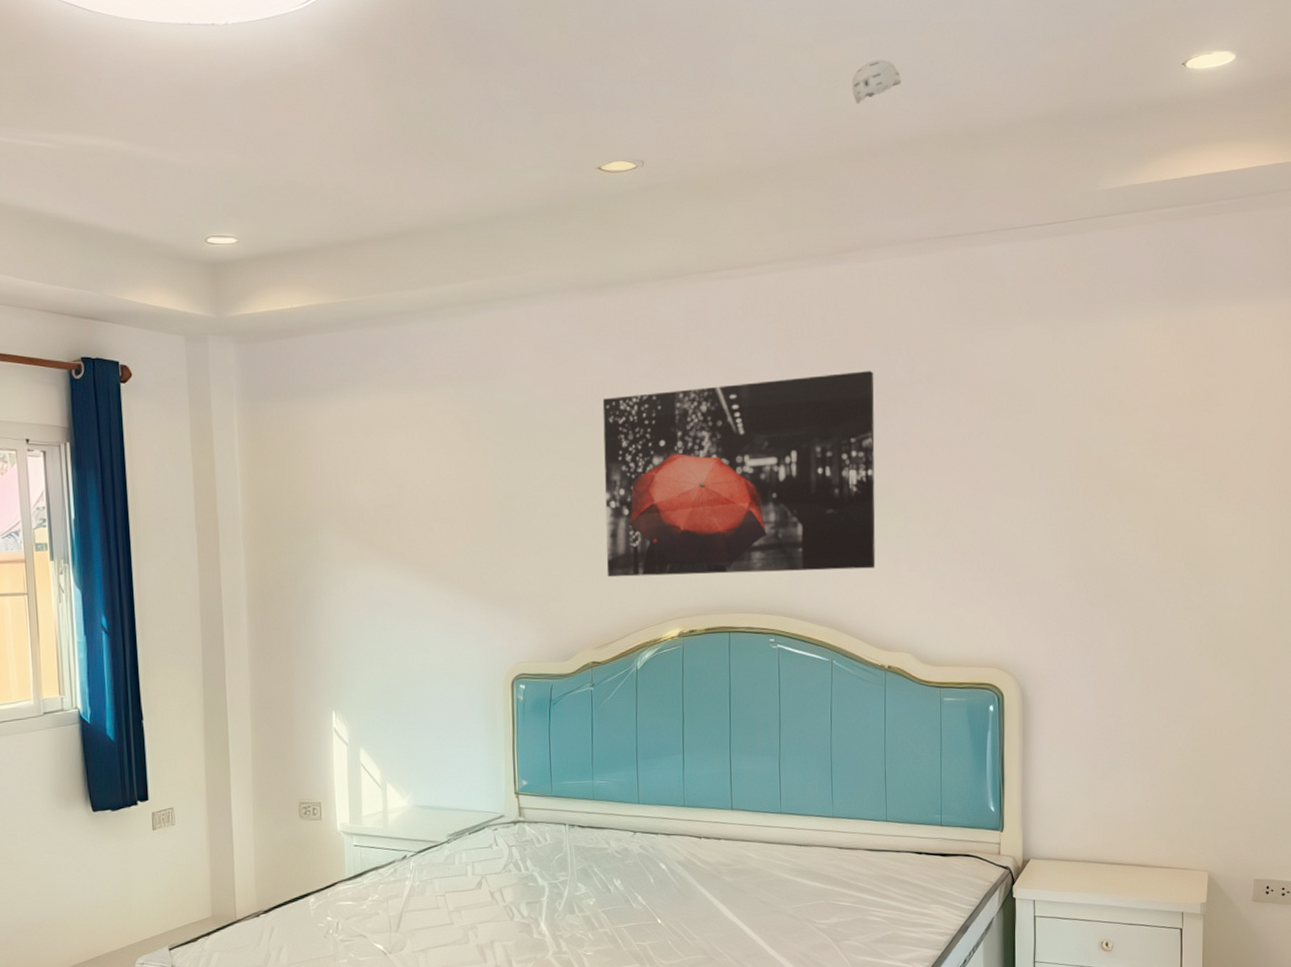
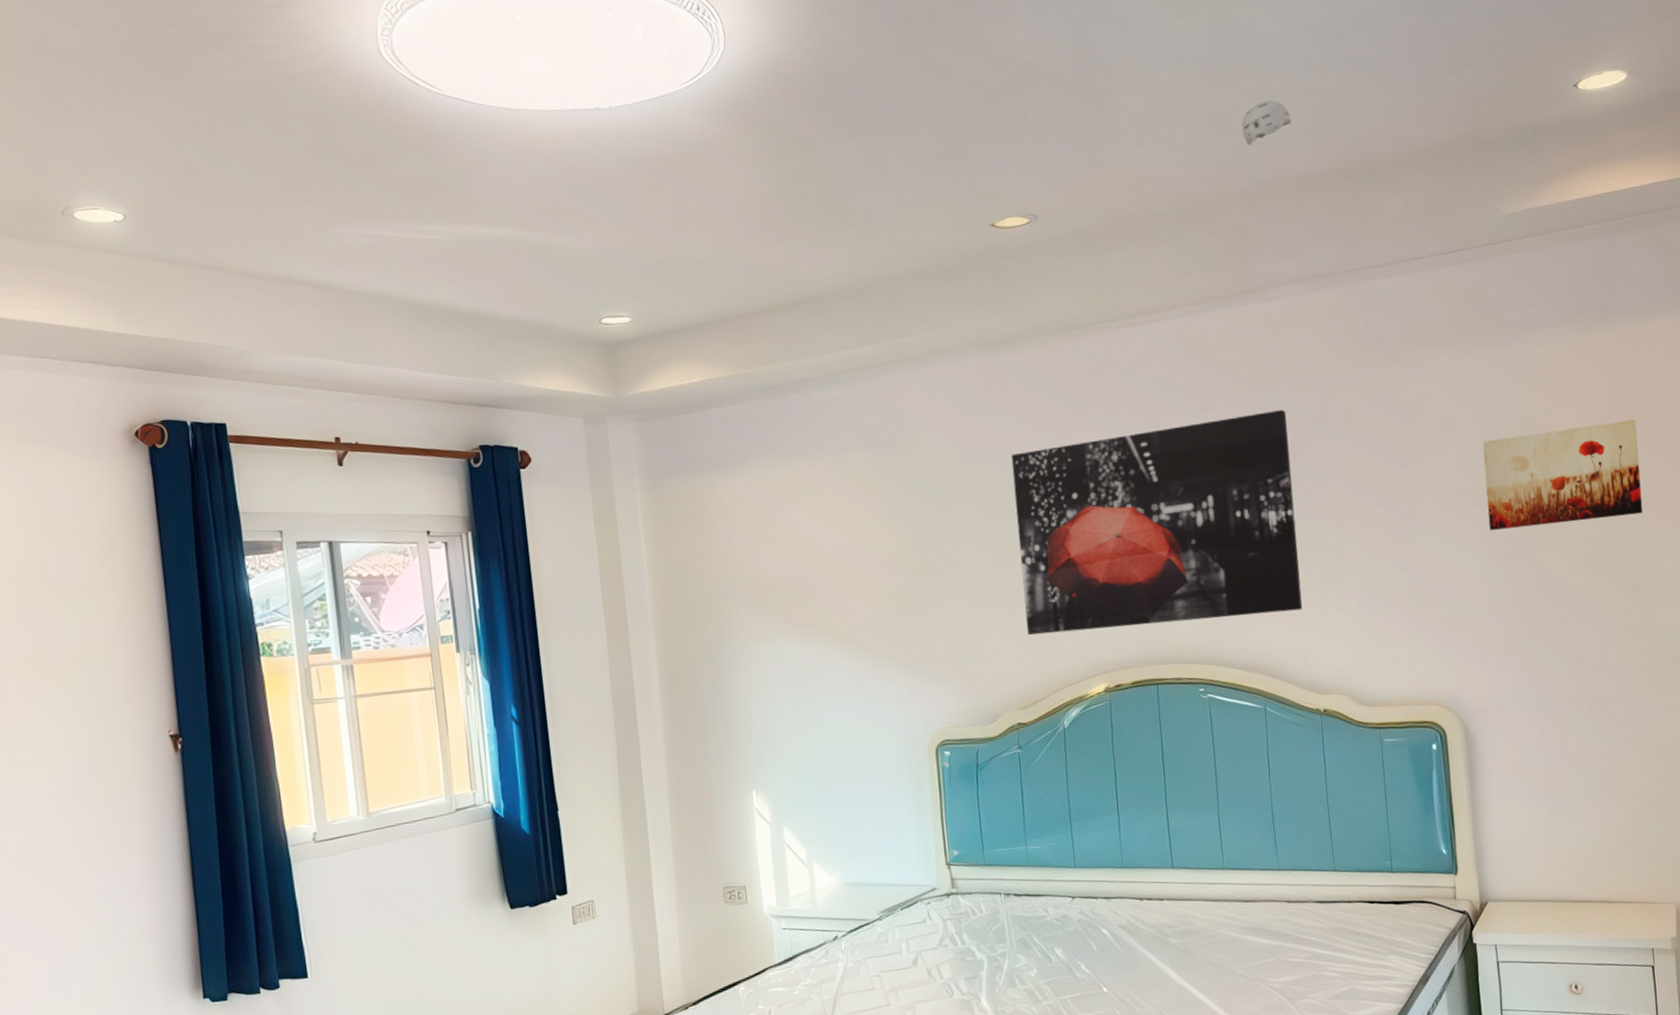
wall art: none [1061,402,1213,503] -> present [1483,419,1643,531]

